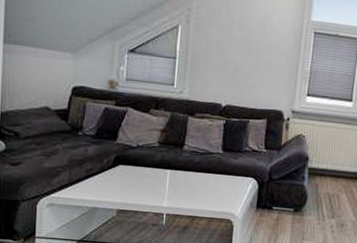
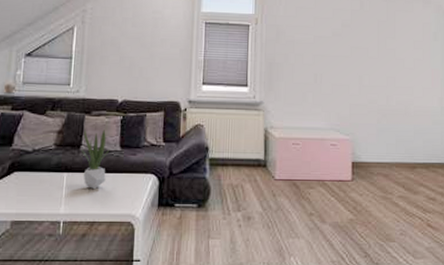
potted plant: none [185,130,211,188] -> present [82,129,109,190]

